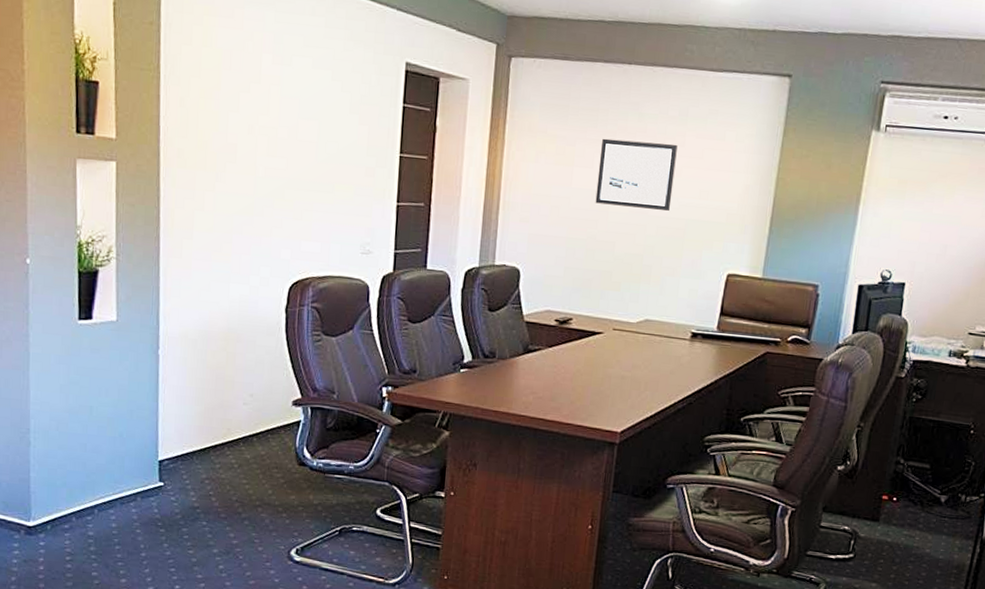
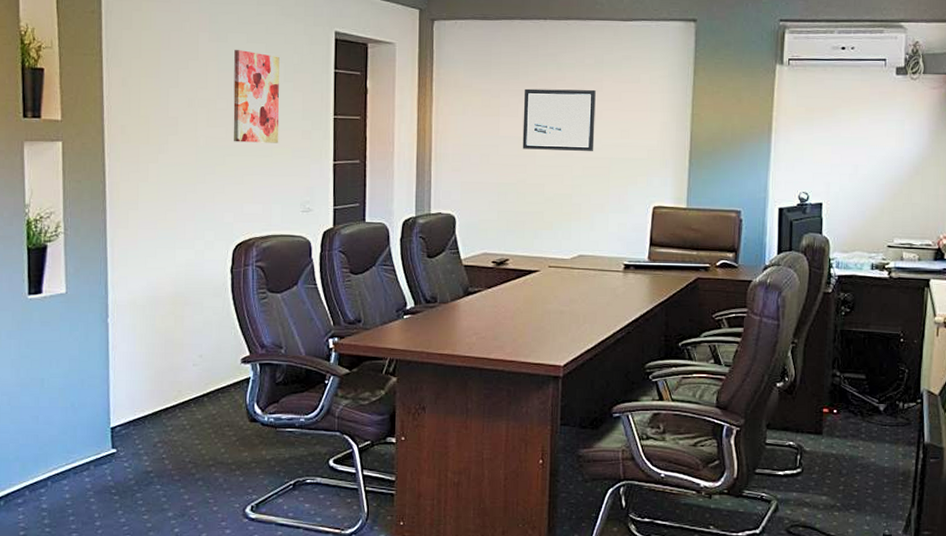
wall art: none [294,75,346,179] -> present [233,50,280,143]

